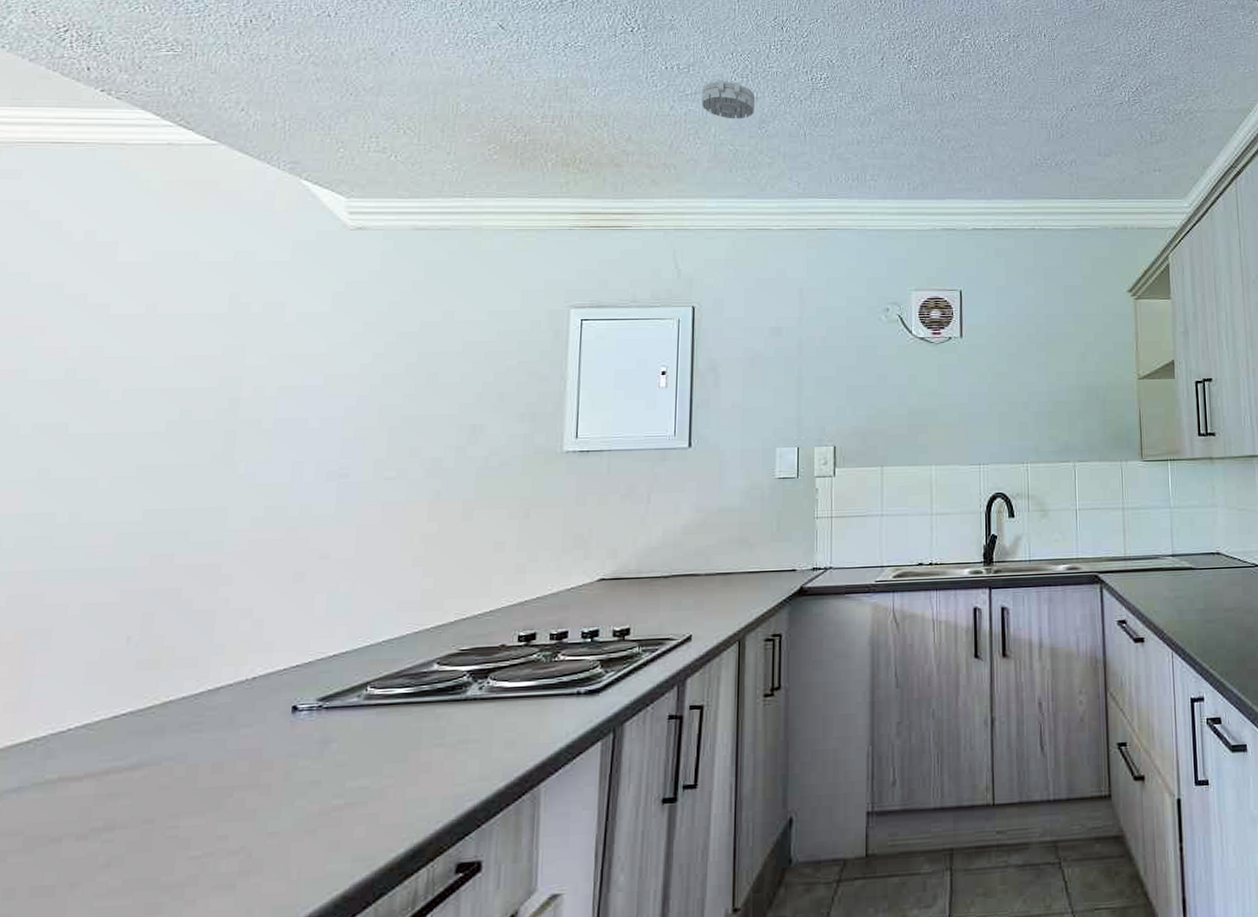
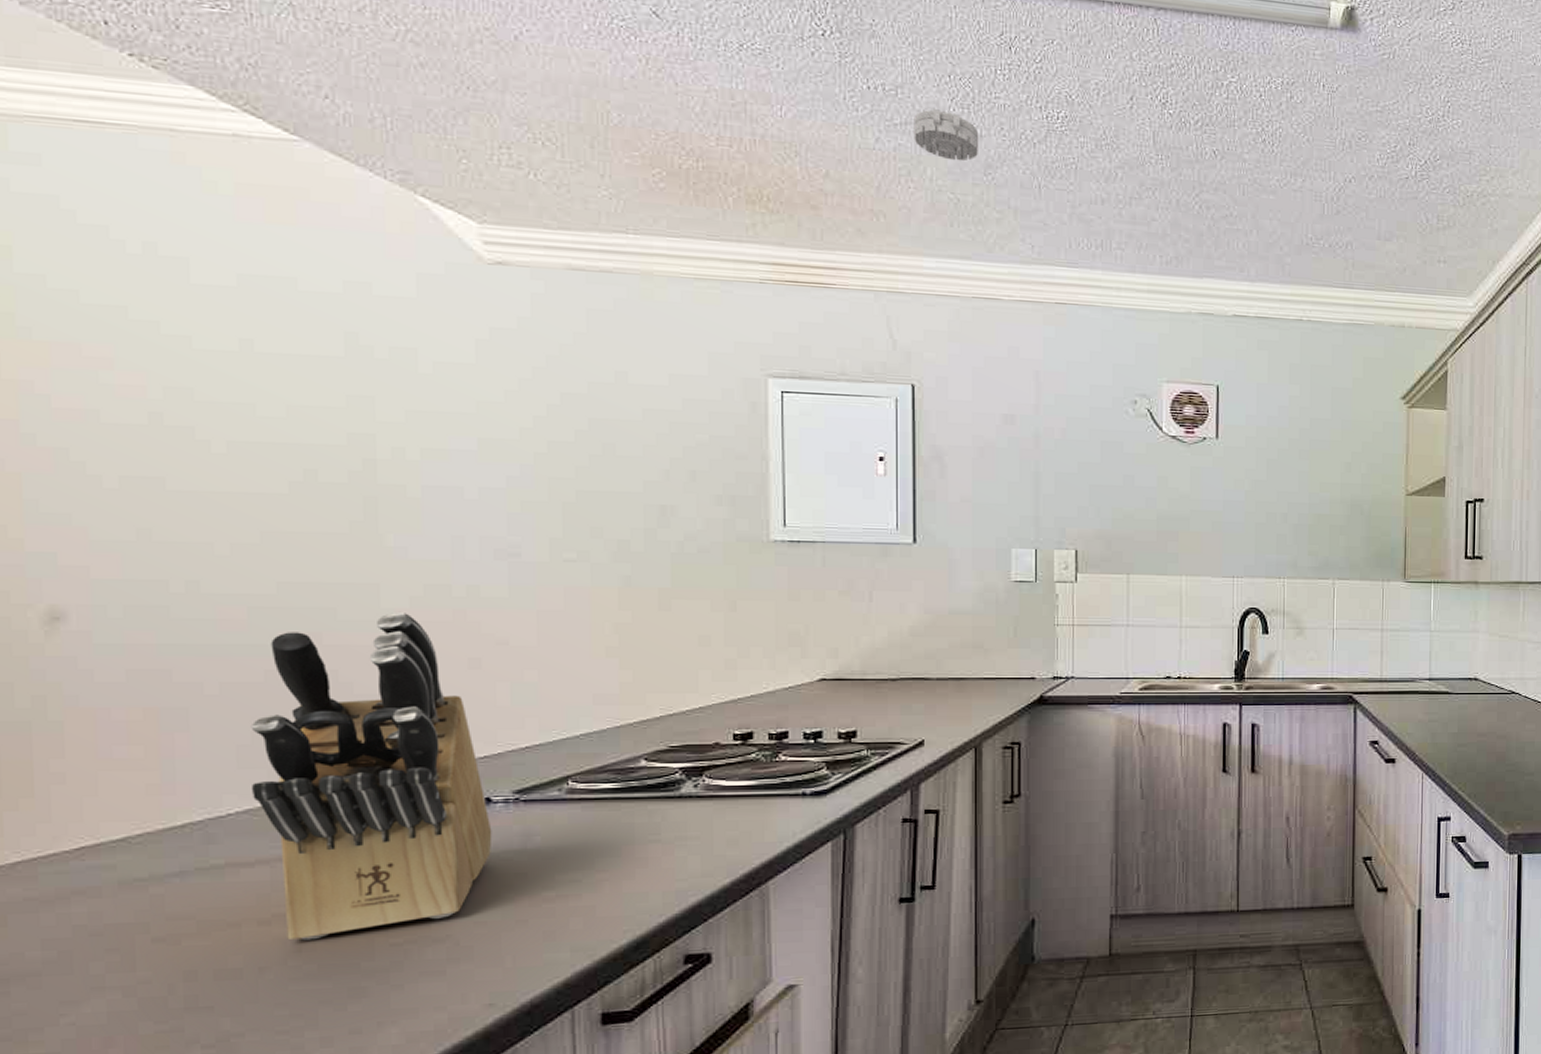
knife block: none [92,531,295,855] -> present [250,611,492,940]

